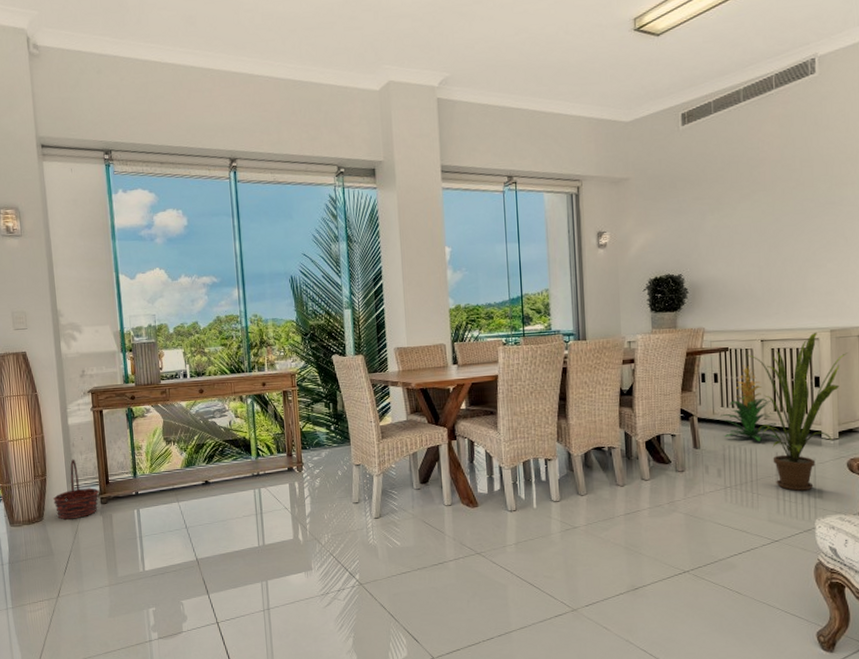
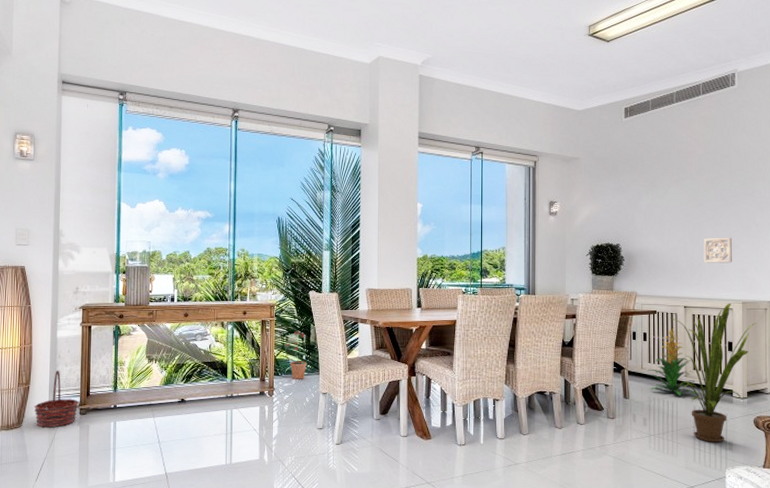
potted plant: none [311,399,336,452] -> present [285,330,307,379]
wall ornament: none [782,256,817,288] -> present [703,237,732,263]

